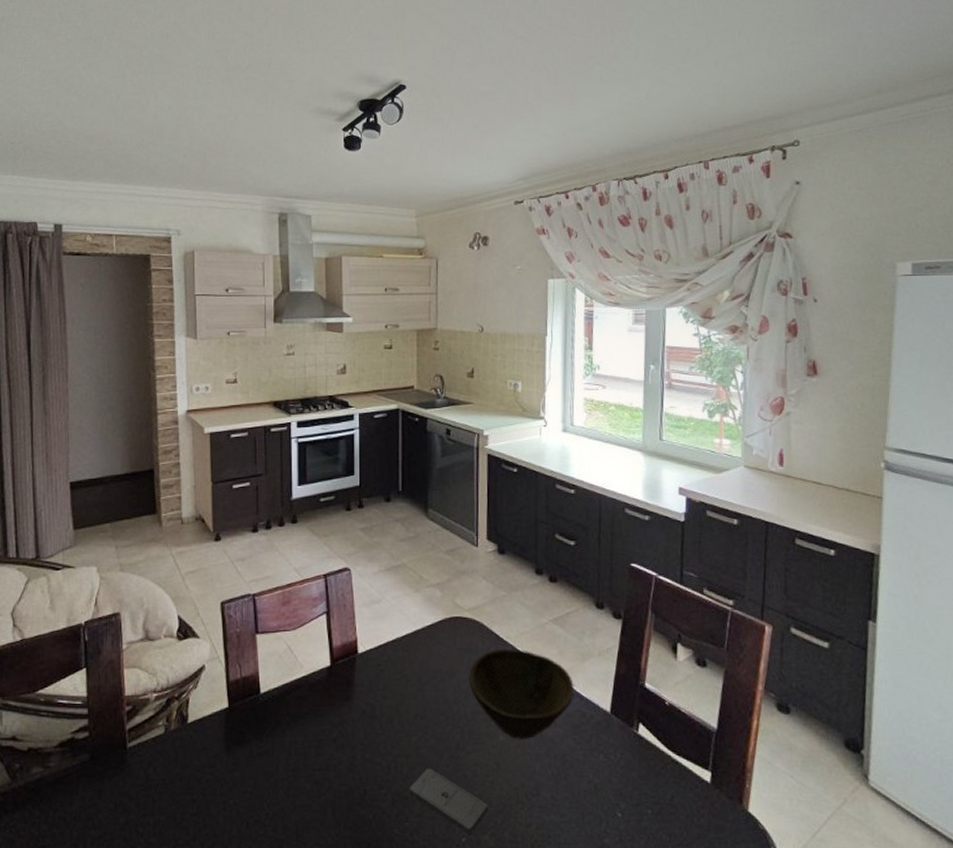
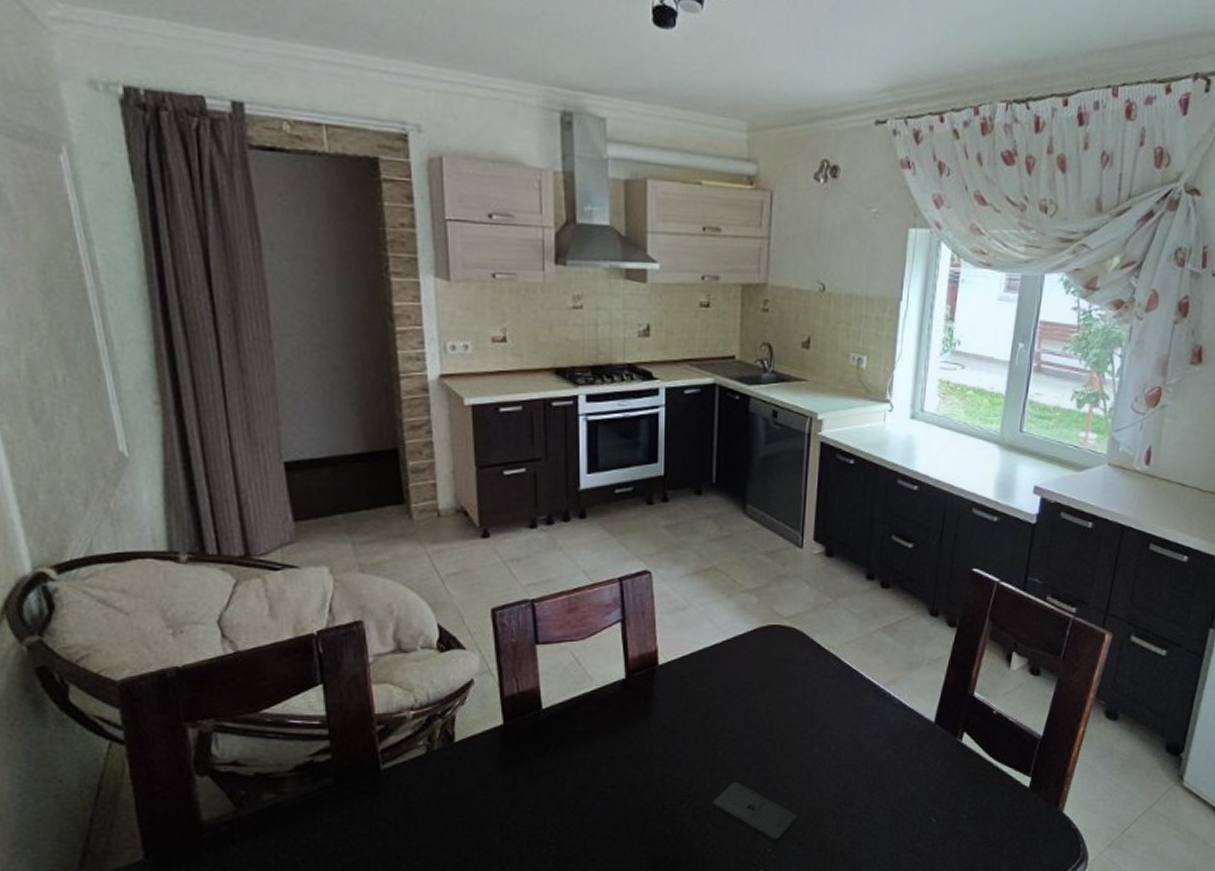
bowl: present [469,648,574,739] -> none [784,658,899,751]

